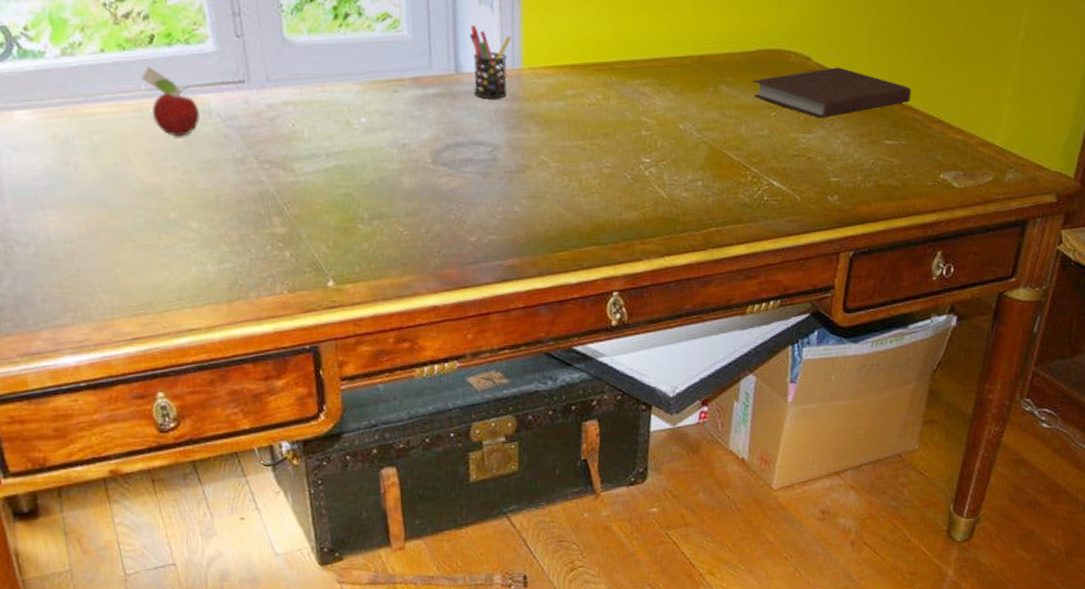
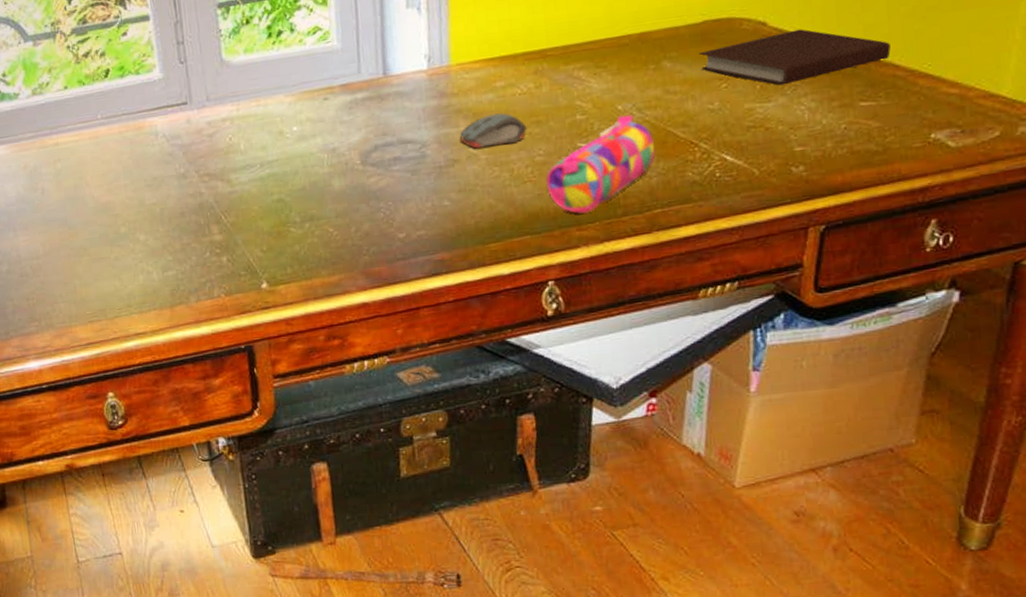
fruit: present [141,66,200,137] -> none [98,97,148,159]
pen holder: present [469,25,512,99] -> none [397,29,439,98]
computer mouse: none [531,121,595,156] -> present [460,112,527,149]
pencil case: none [612,134,712,228] -> present [546,115,656,214]

